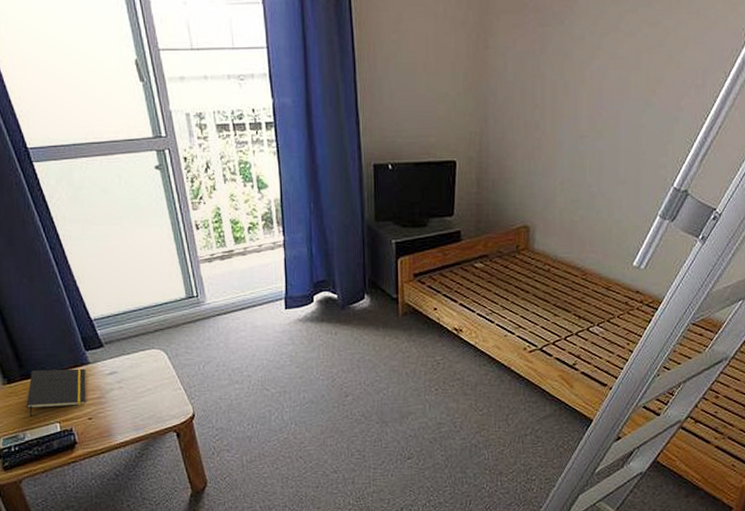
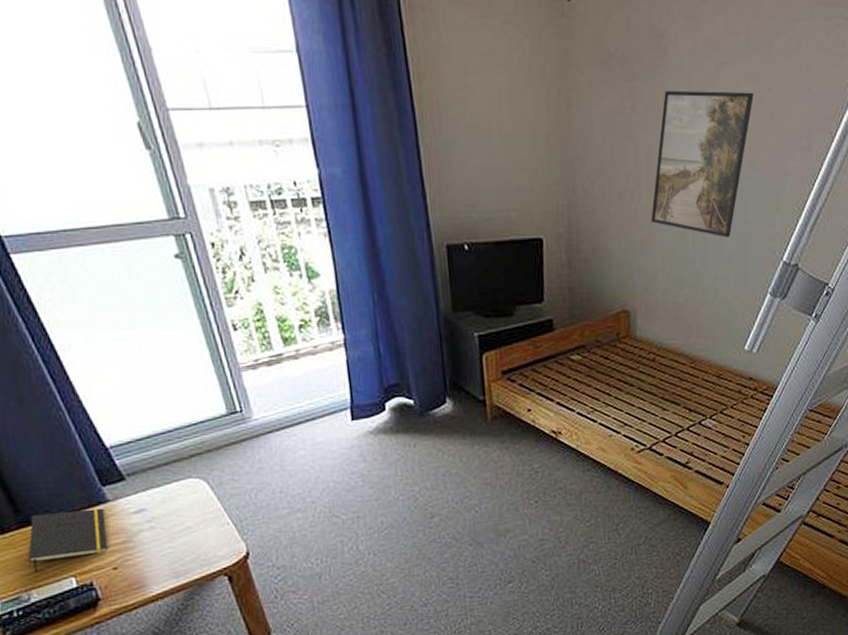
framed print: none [553,34,653,164] -> present [650,90,754,238]

